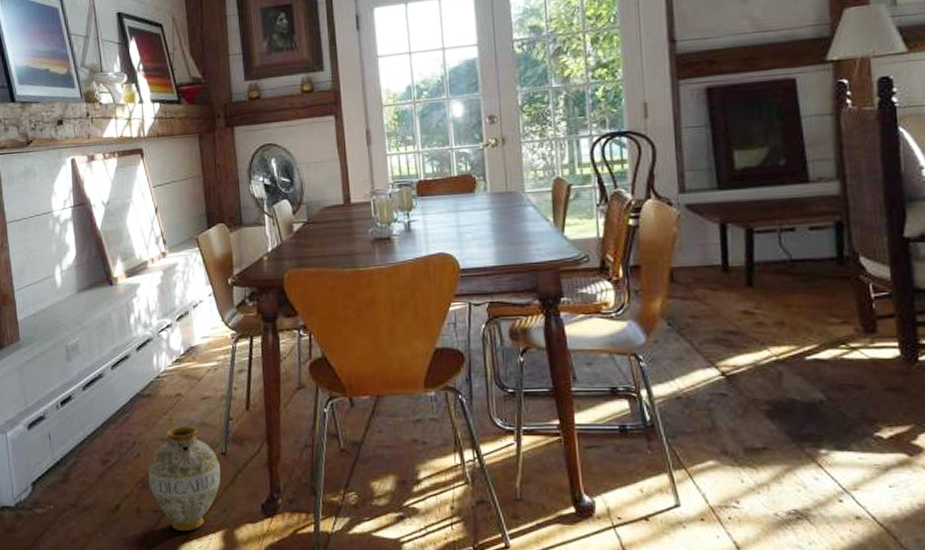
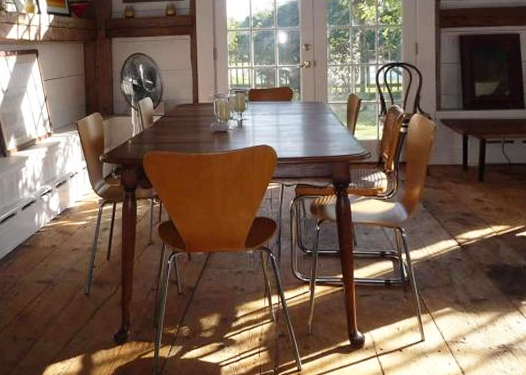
ceramic jug: present [148,426,221,532] -> none [24,271,83,356]

